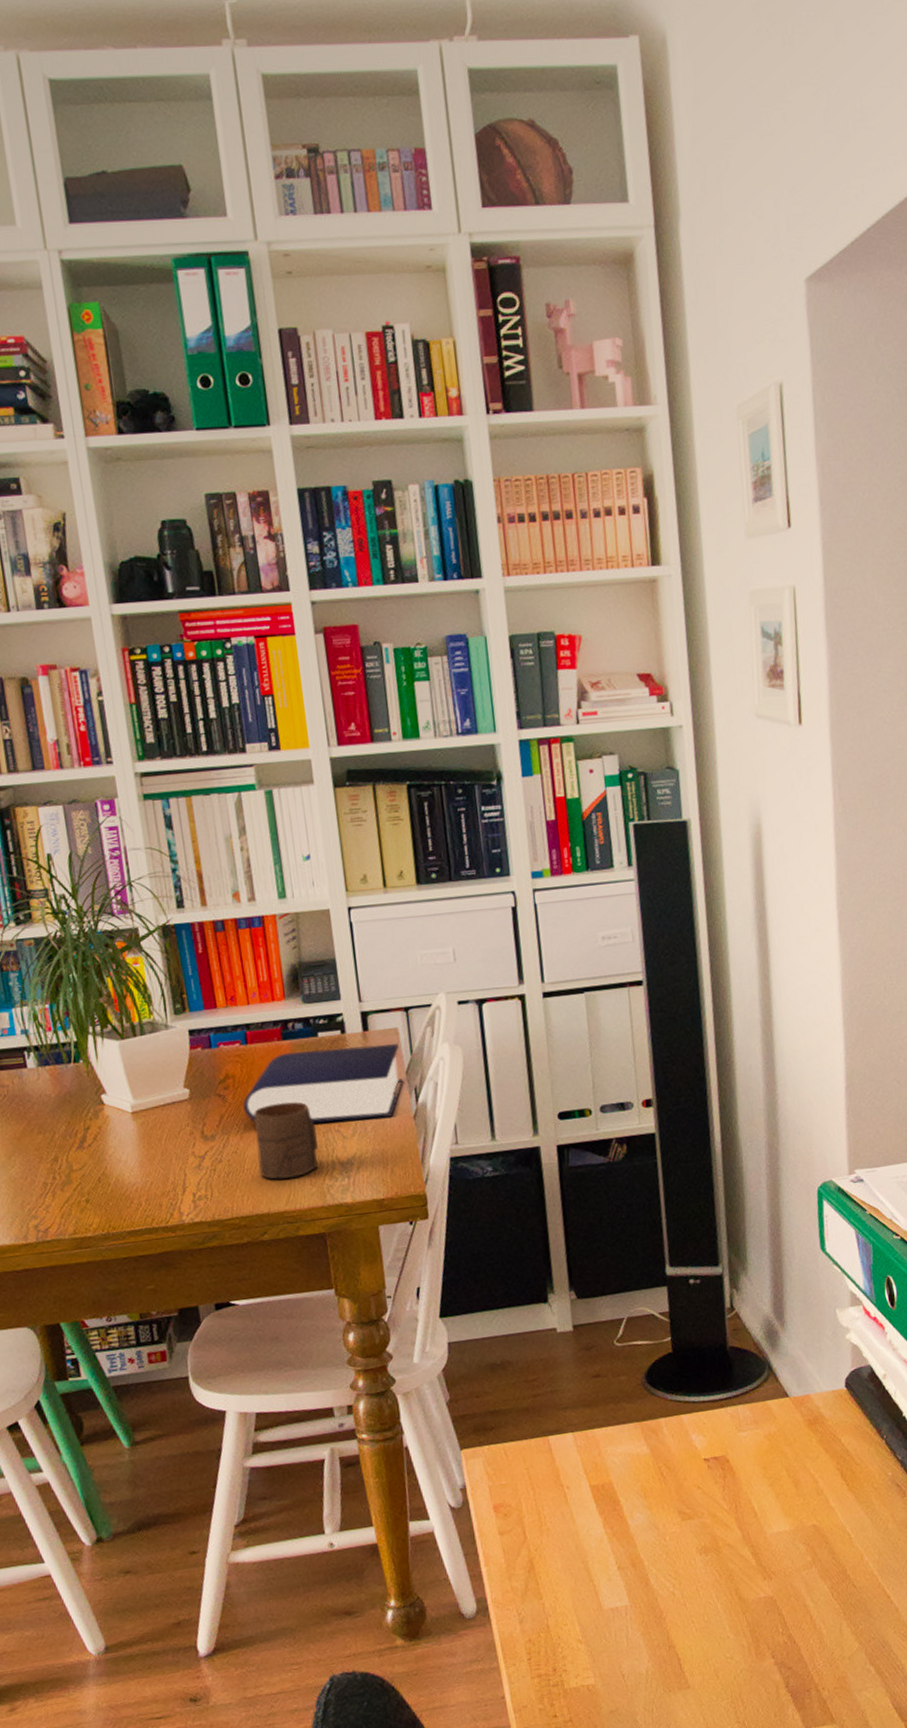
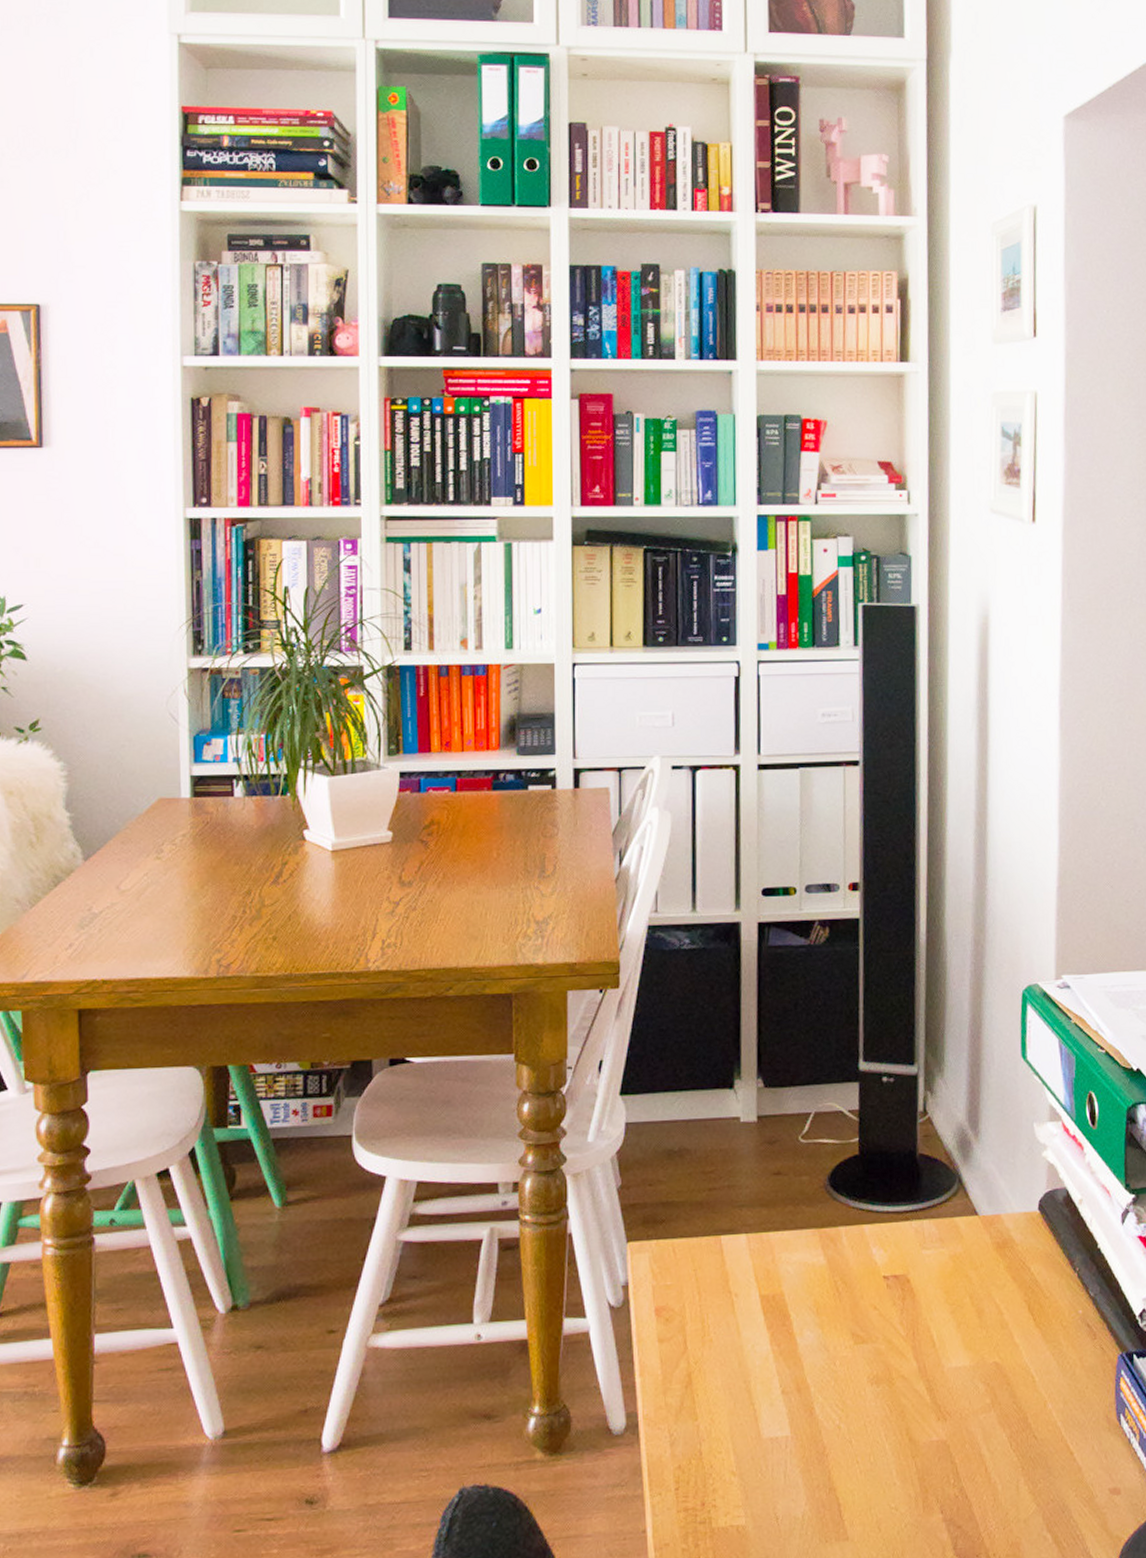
book: present [242,1043,403,1124] -> none [443,802,608,879]
cup: present [254,1101,318,1180] -> none [452,853,515,934]

